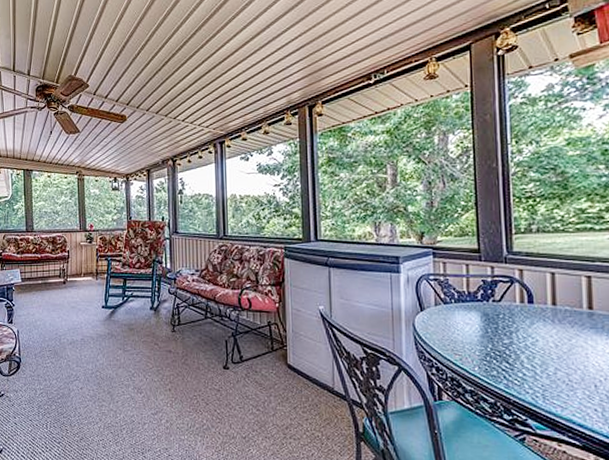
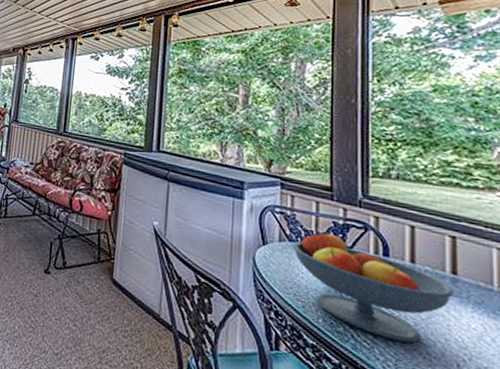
fruit bowl: none [447,289,591,374] -> present [292,229,455,343]

